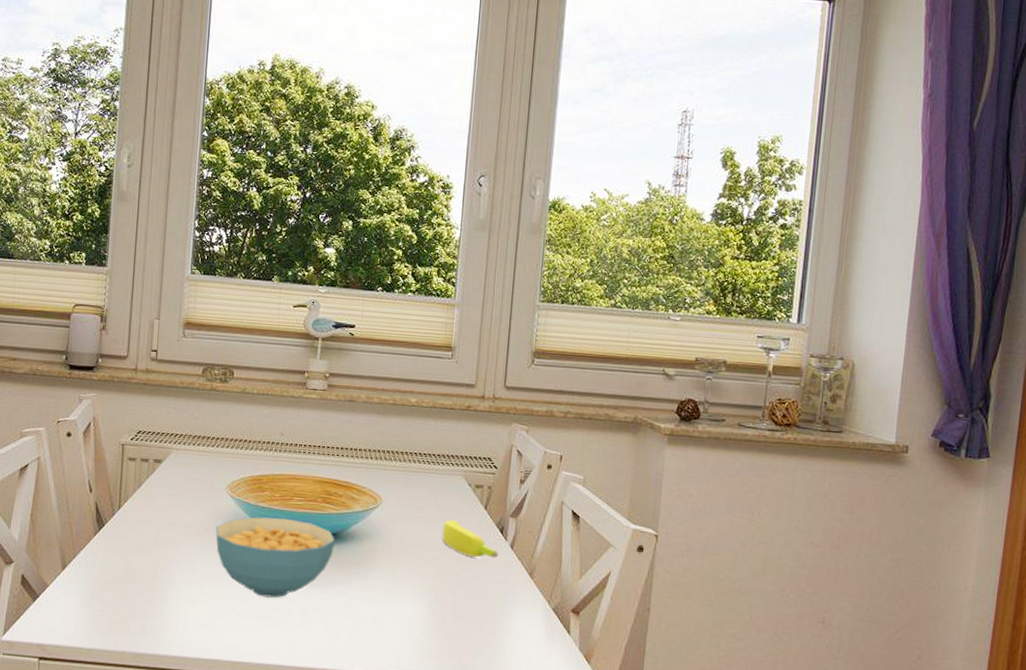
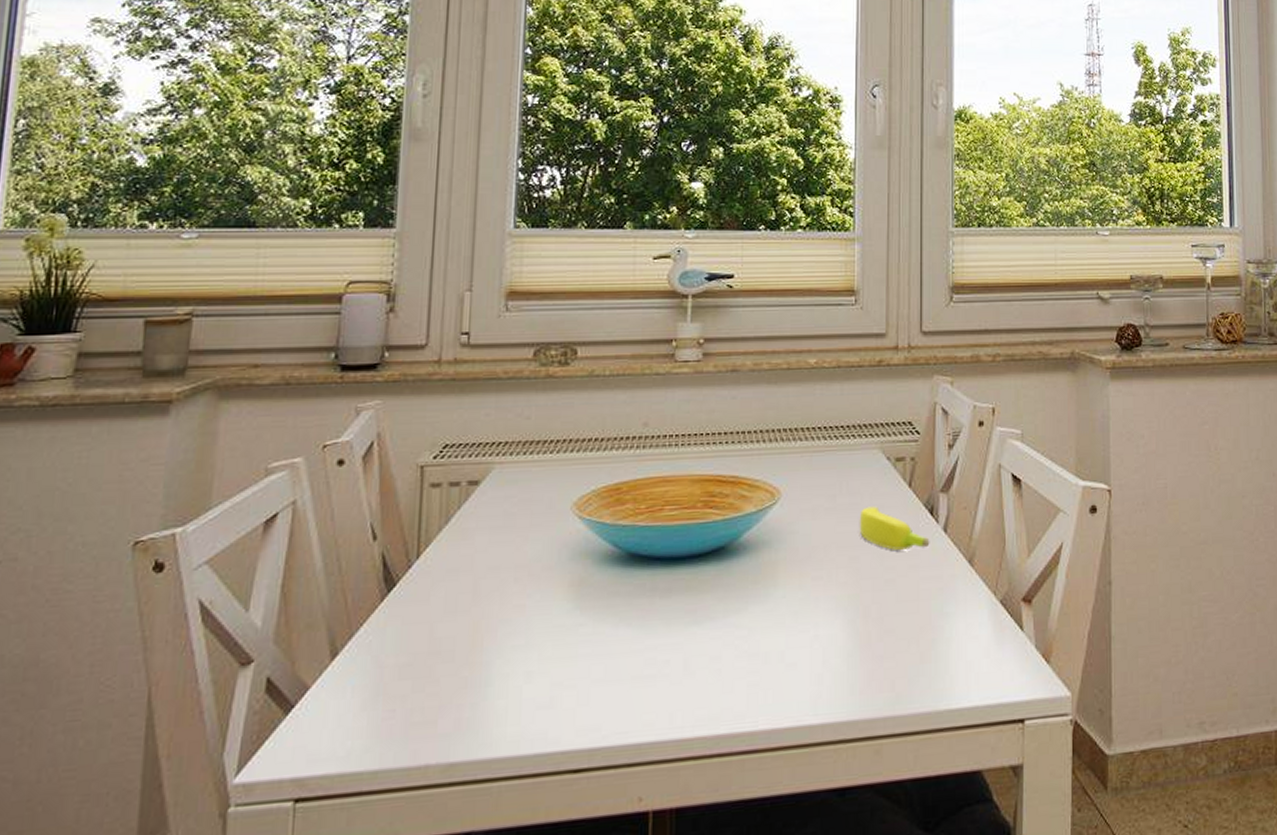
cereal bowl: present [215,517,335,598] -> none [558,536,723,649]

